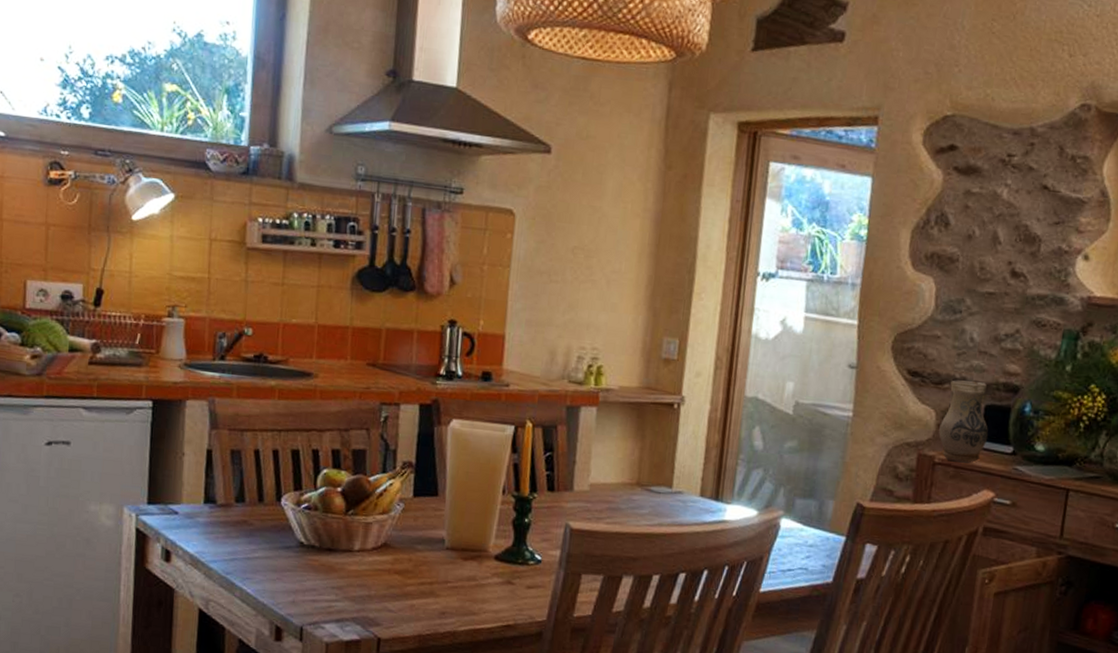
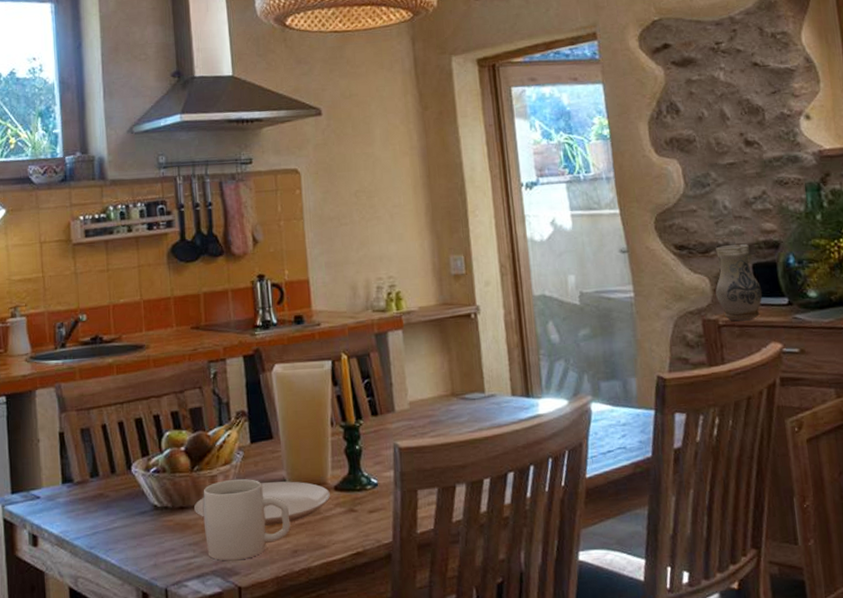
plate: none [343,539,490,584] -> present [194,481,330,526]
mug: none [350,529,444,612] -> present [202,478,291,561]

